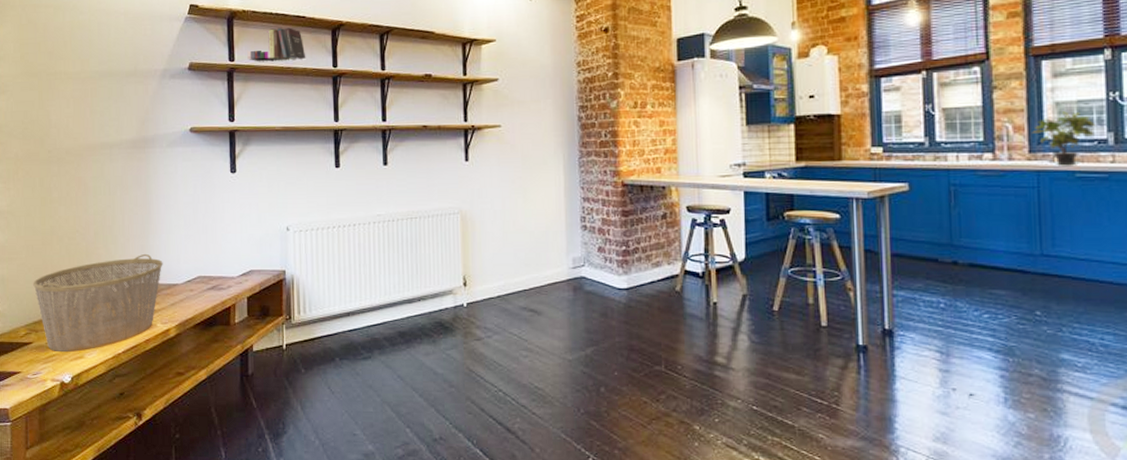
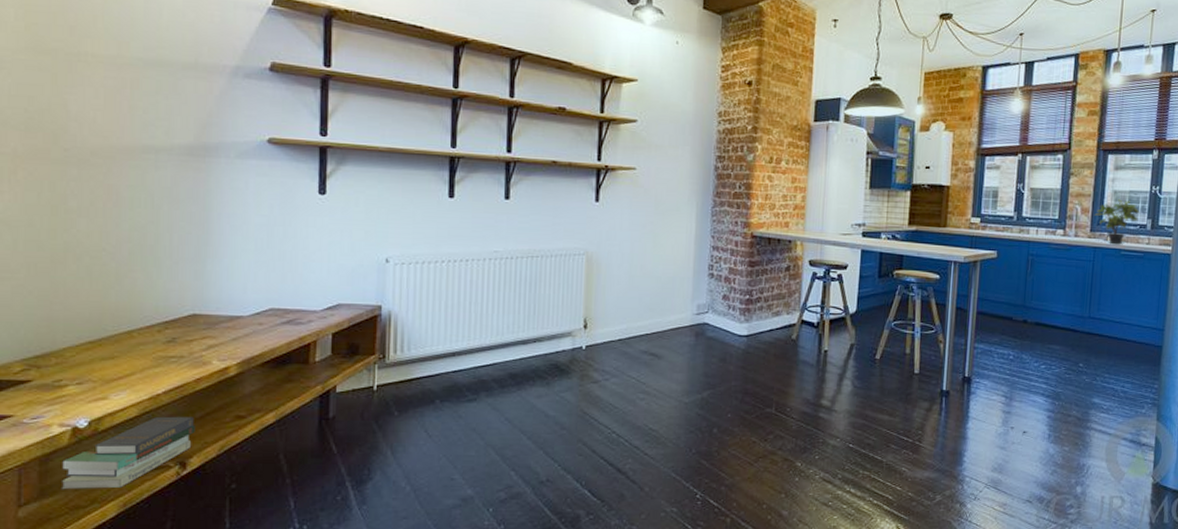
basket: present [33,253,163,353] -> none [35,280,224,393]
books: none [54,373,147,436] -> present [61,416,195,490]
books: present [247,27,306,62] -> none [348,36,422,76]

